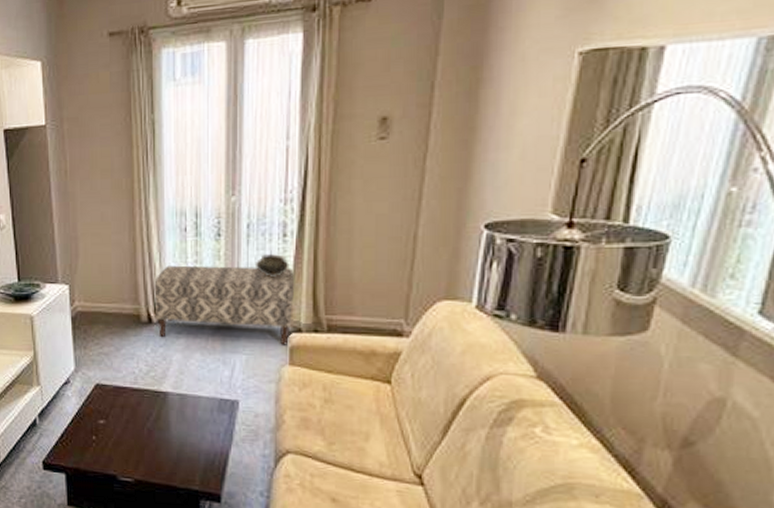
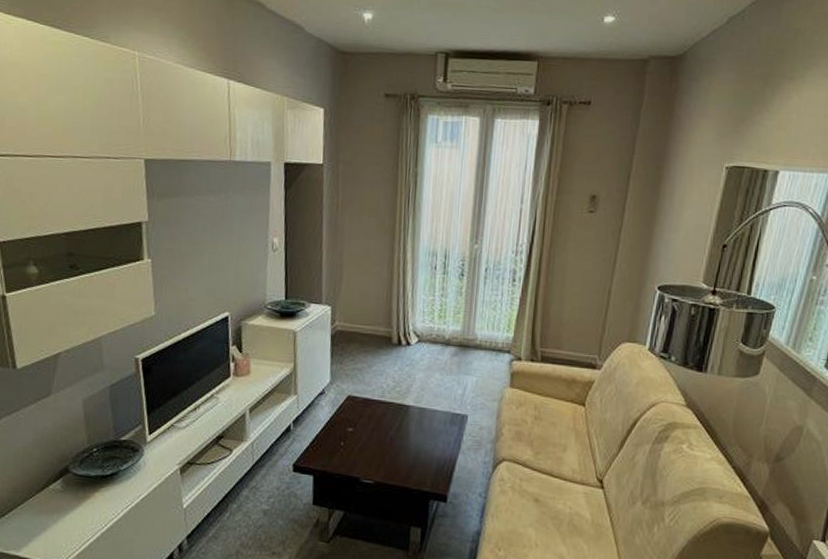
bench: present [154,265,295,345] -> none [404,297,519,371]
ceramic pot: present [256,253,289,276] -> none [490,294,516,313]

